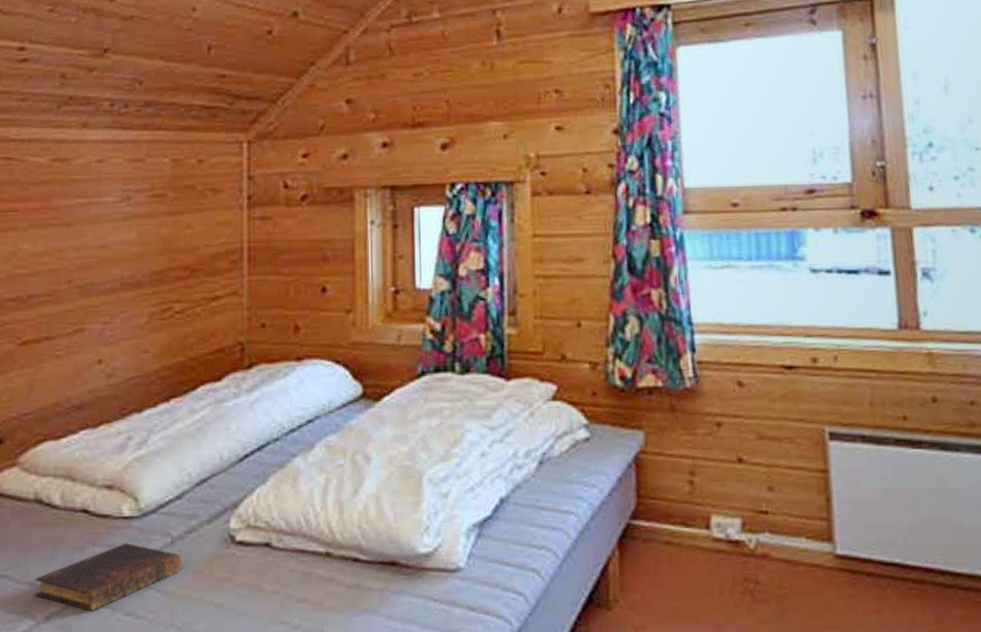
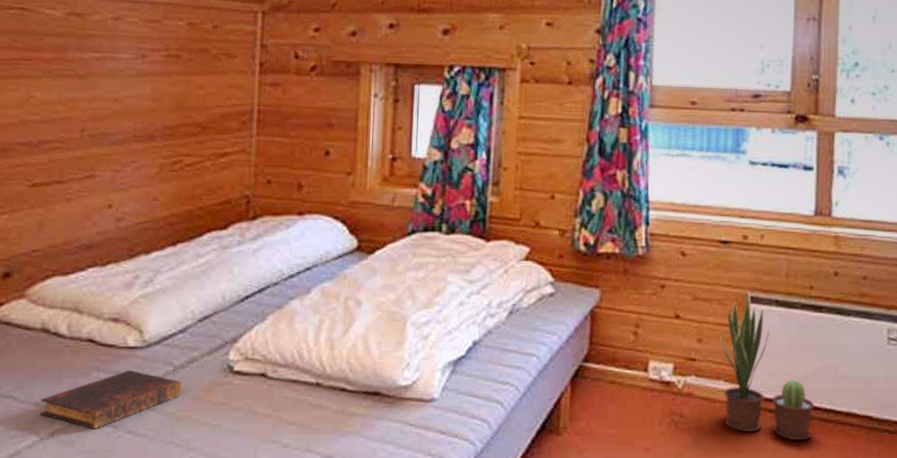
potted plant: none [795,428,926,612] -> present [720,293,815,441]

